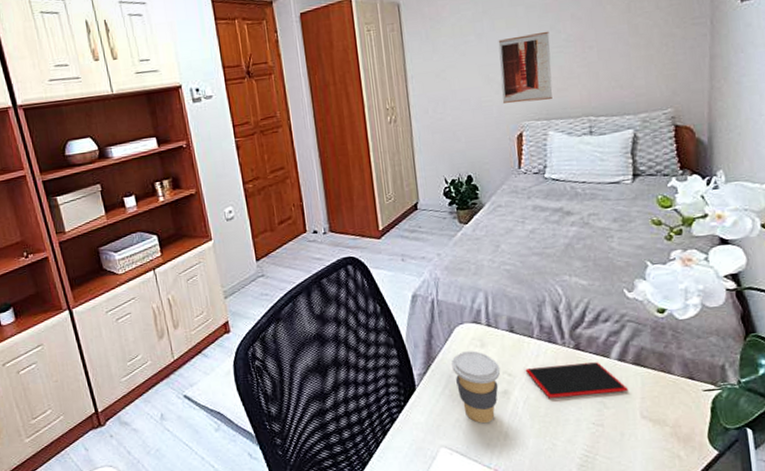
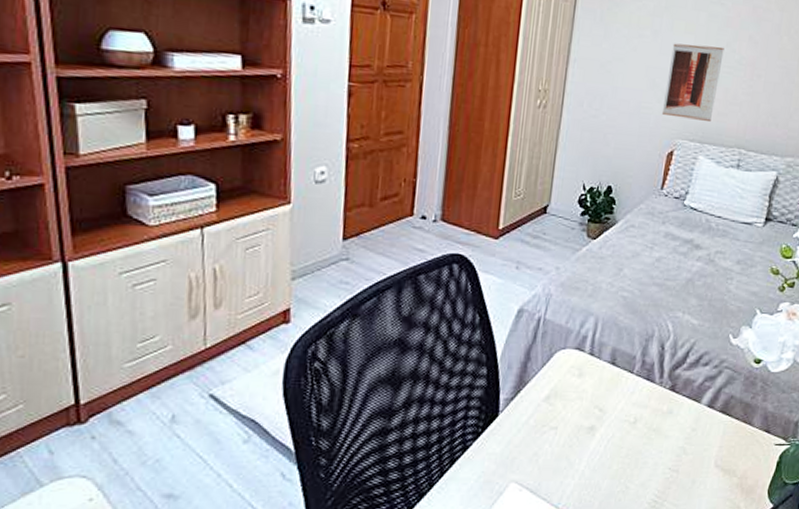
coffee cup: present [451,350,501,424] -> none [543,379,593,460]
smartphone: present [525,362,628,398] -> none [617,405,710,439]

